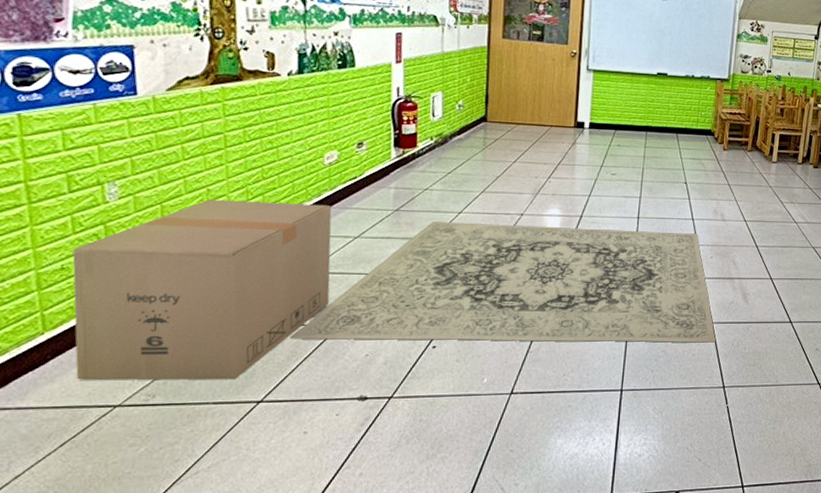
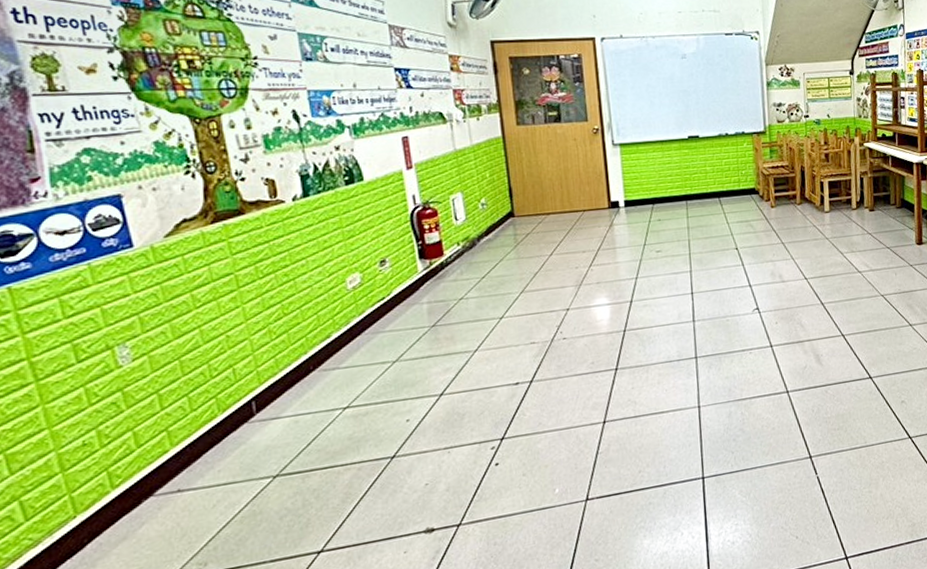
cardboard box: present [72,199,332,381] -> none [93,331,377,560]
rug: present [290,222,716,343] -> none [341,300,795,480]

